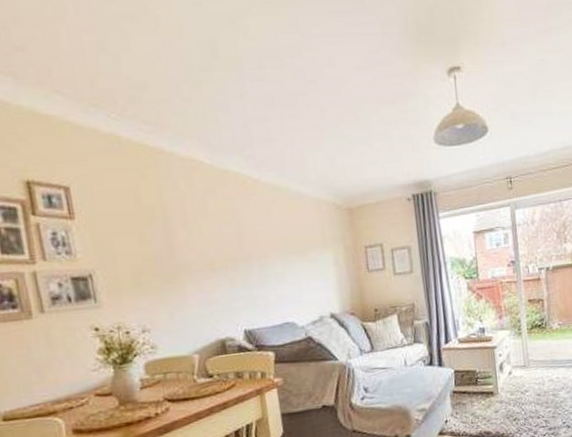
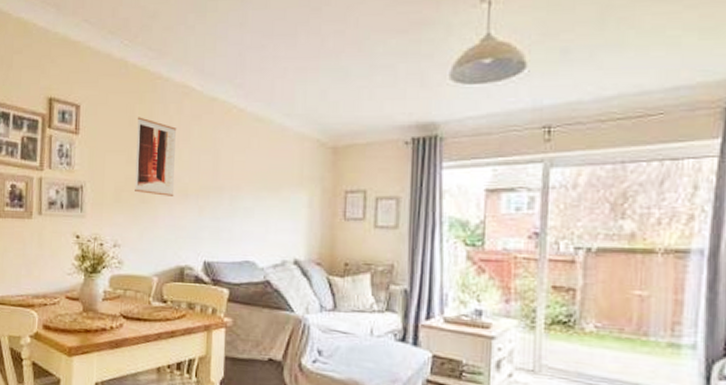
wall art: none [144,195,201,274] -> present [135,117,177,196]

